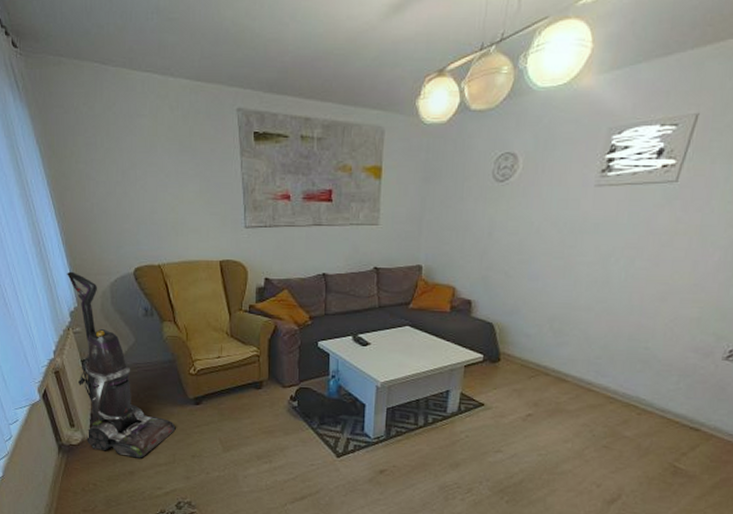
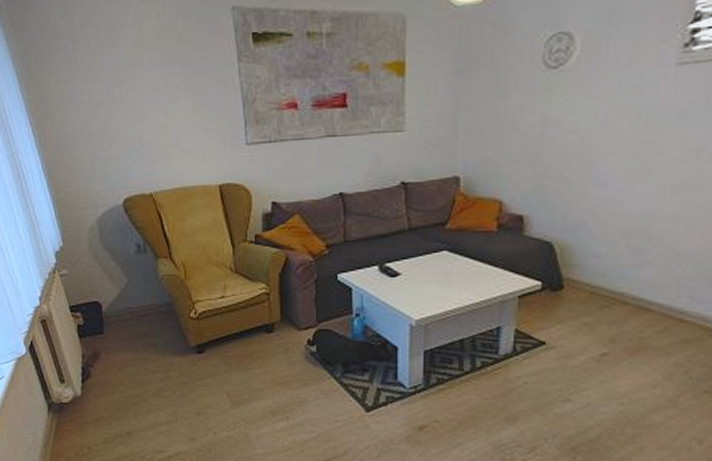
vacuum cleaner: present [67,271,176,458] -> none [50,206,177,417]

